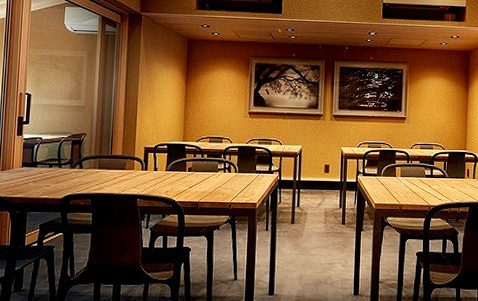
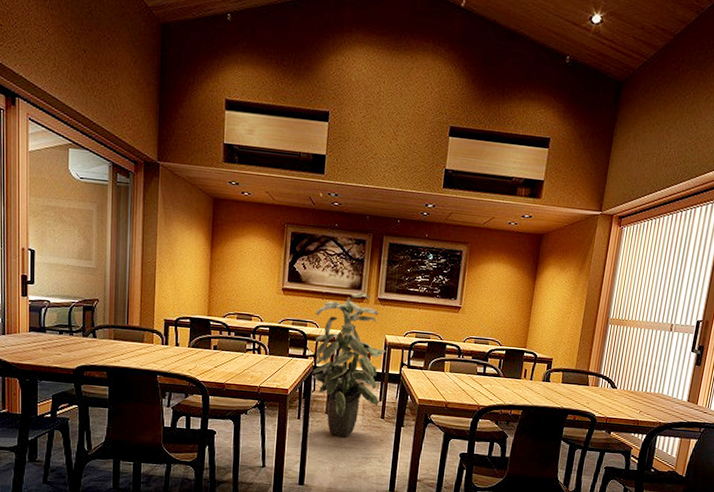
indoor plant: none [279,111,343,246] -> present [313,292,386,439]

